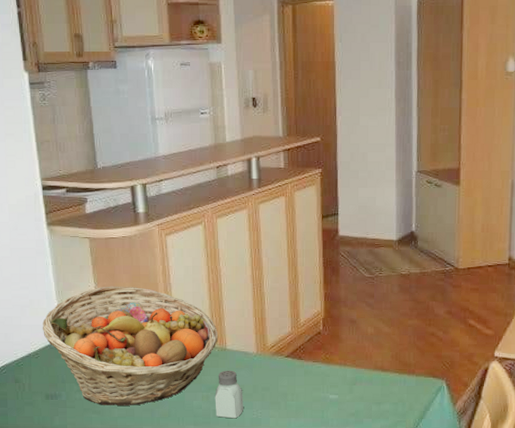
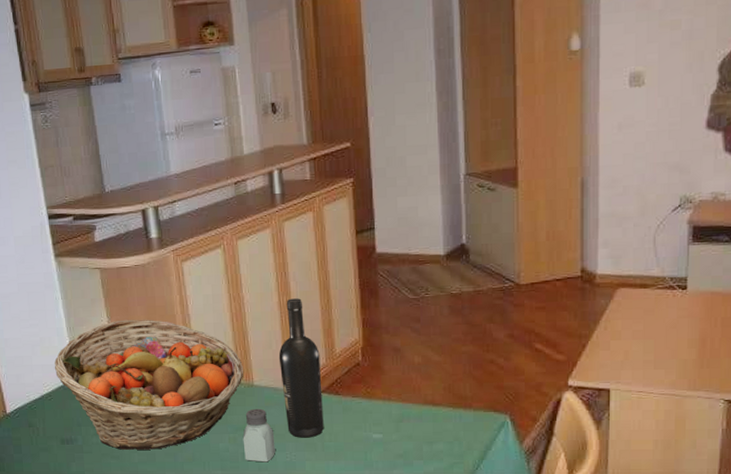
wine bottle: none [250,273,287,397] -> present [278,298,324,438]

